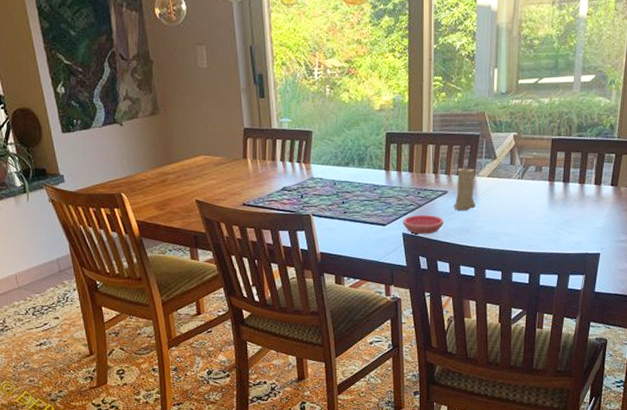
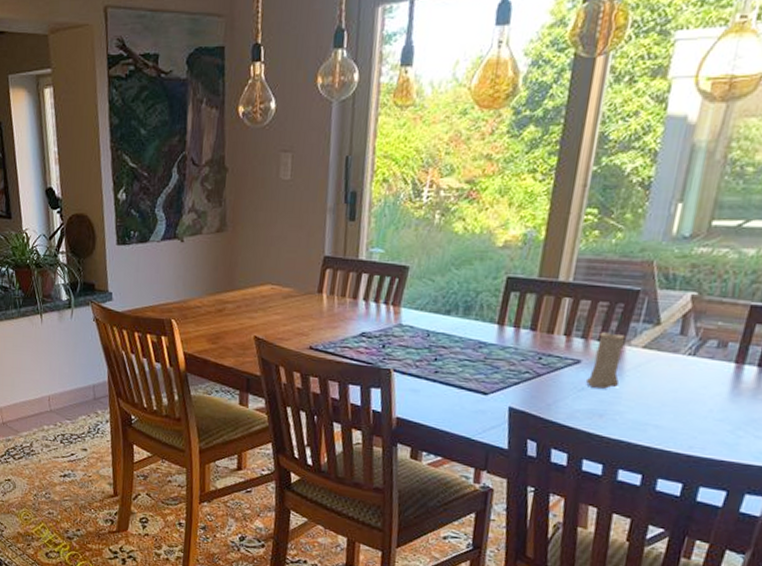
saucer: present [402,215,444,235] -> none [510,386,570,413]

